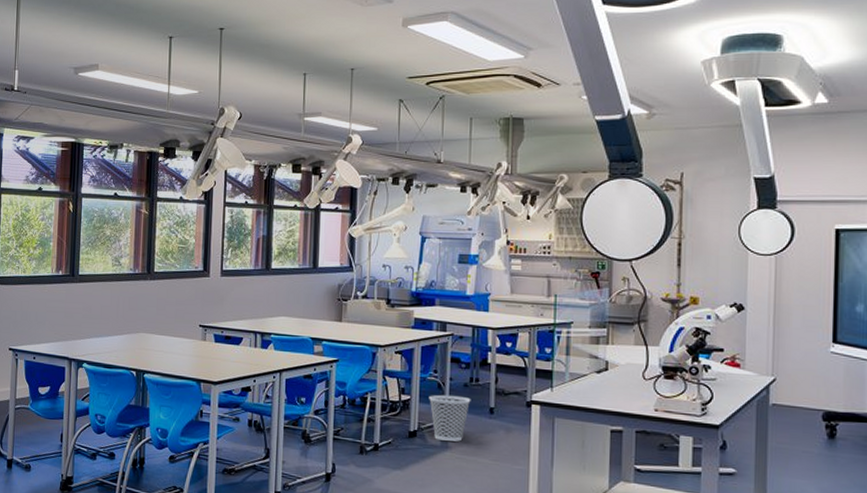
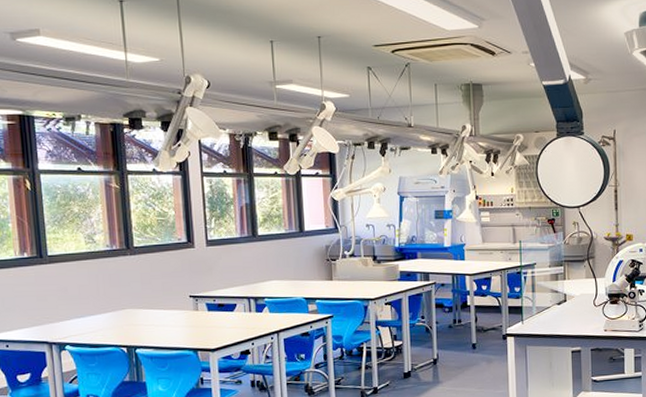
wastebasket: present [429,394,471,442] -> none [419,336,456,378]

